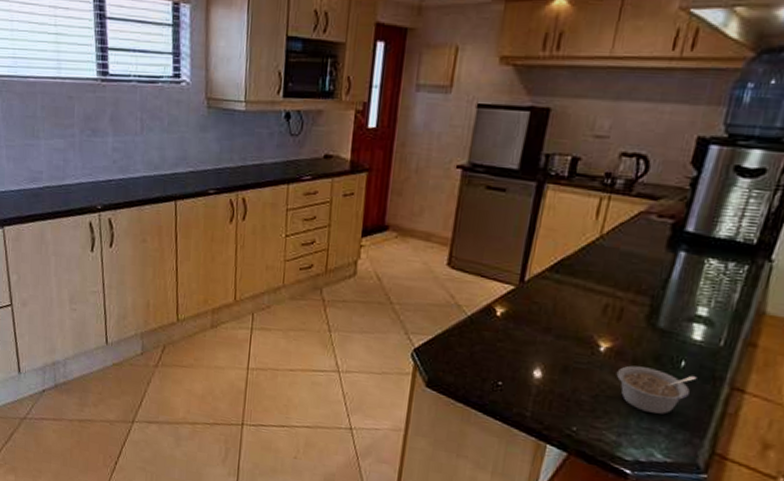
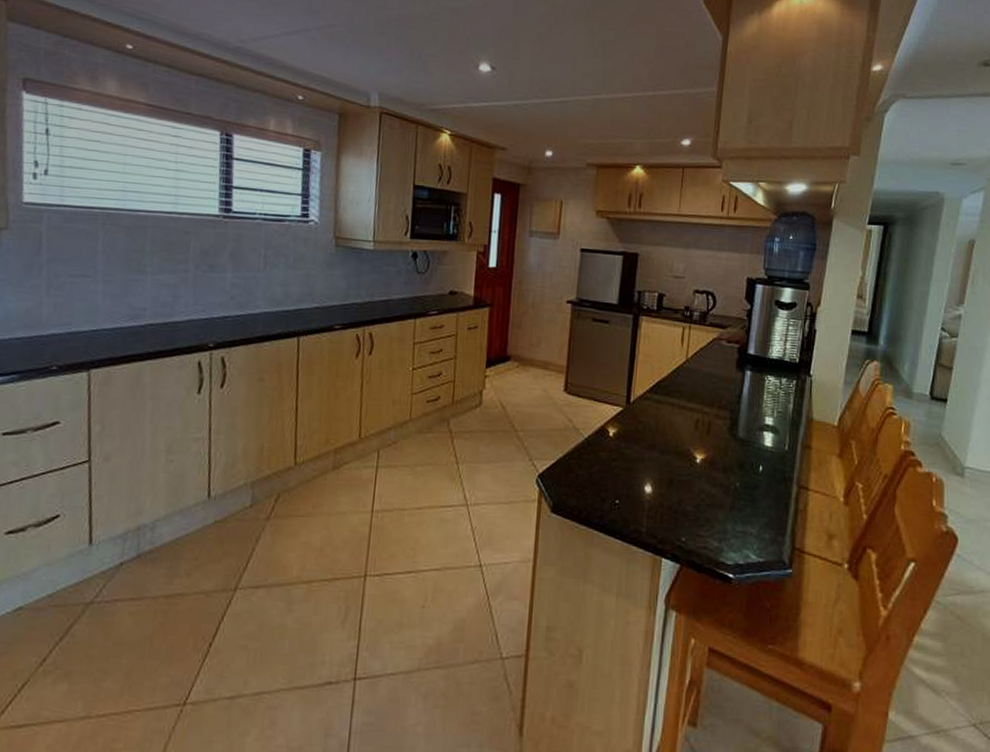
legume: present [616,365,697,415] -> none [711,474,773,517]

